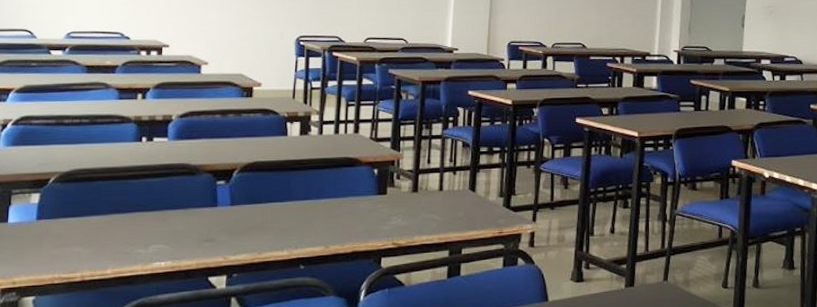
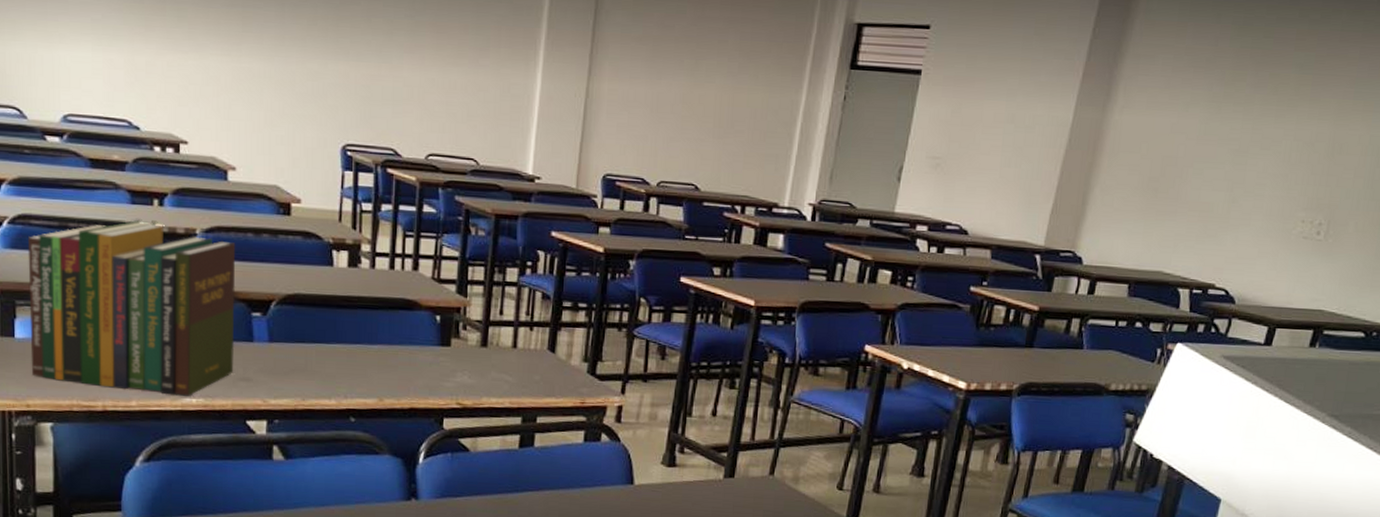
books: none [19,112,206,260] -> present [27,220,236,396]

